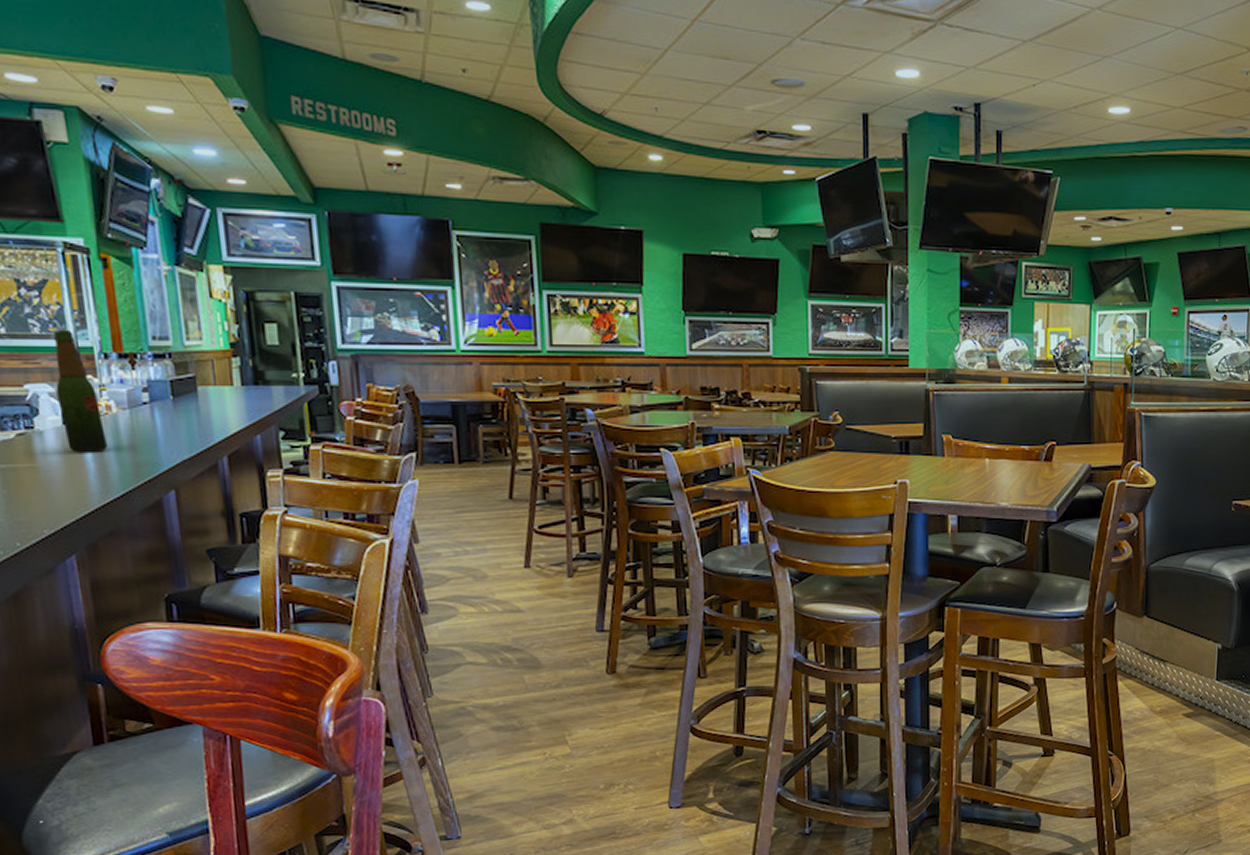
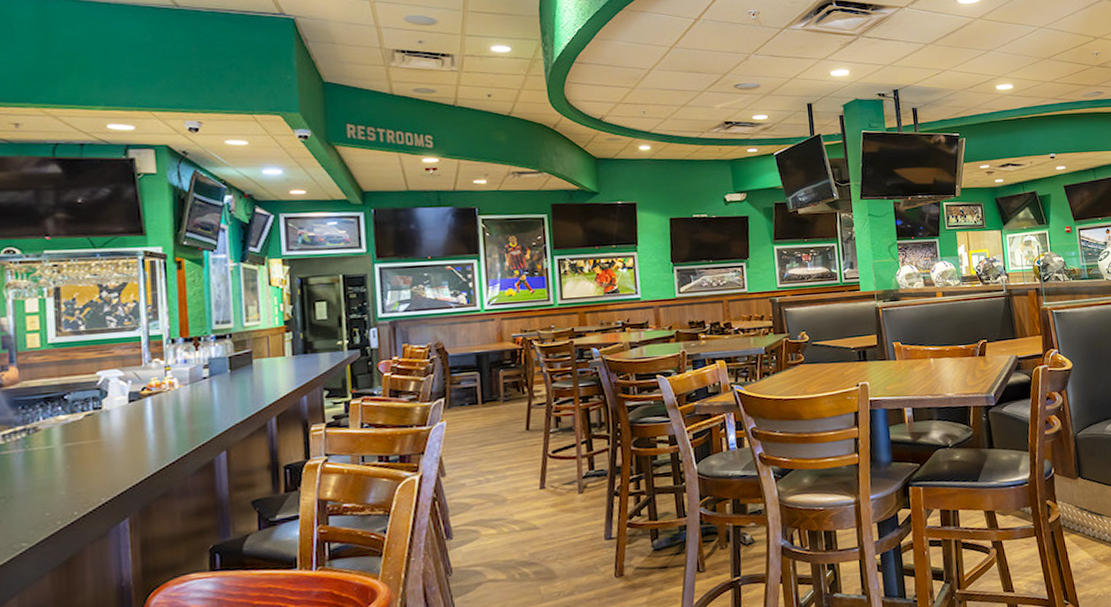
beer bottle: present [54,329,107,452] -> none [125,322,167,426]

